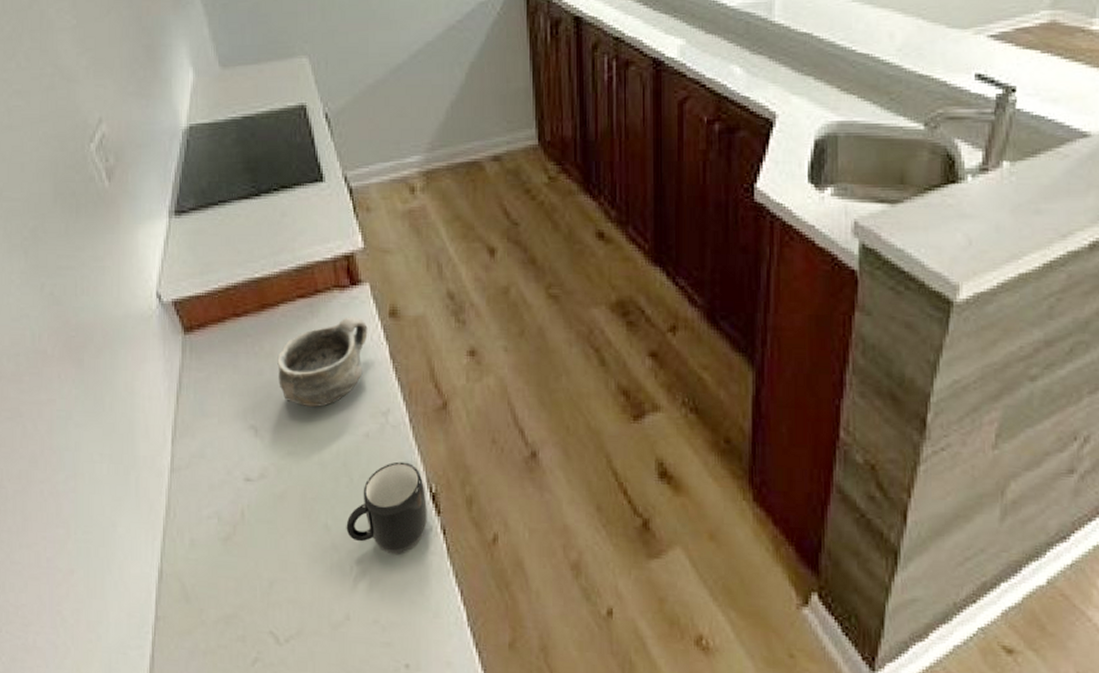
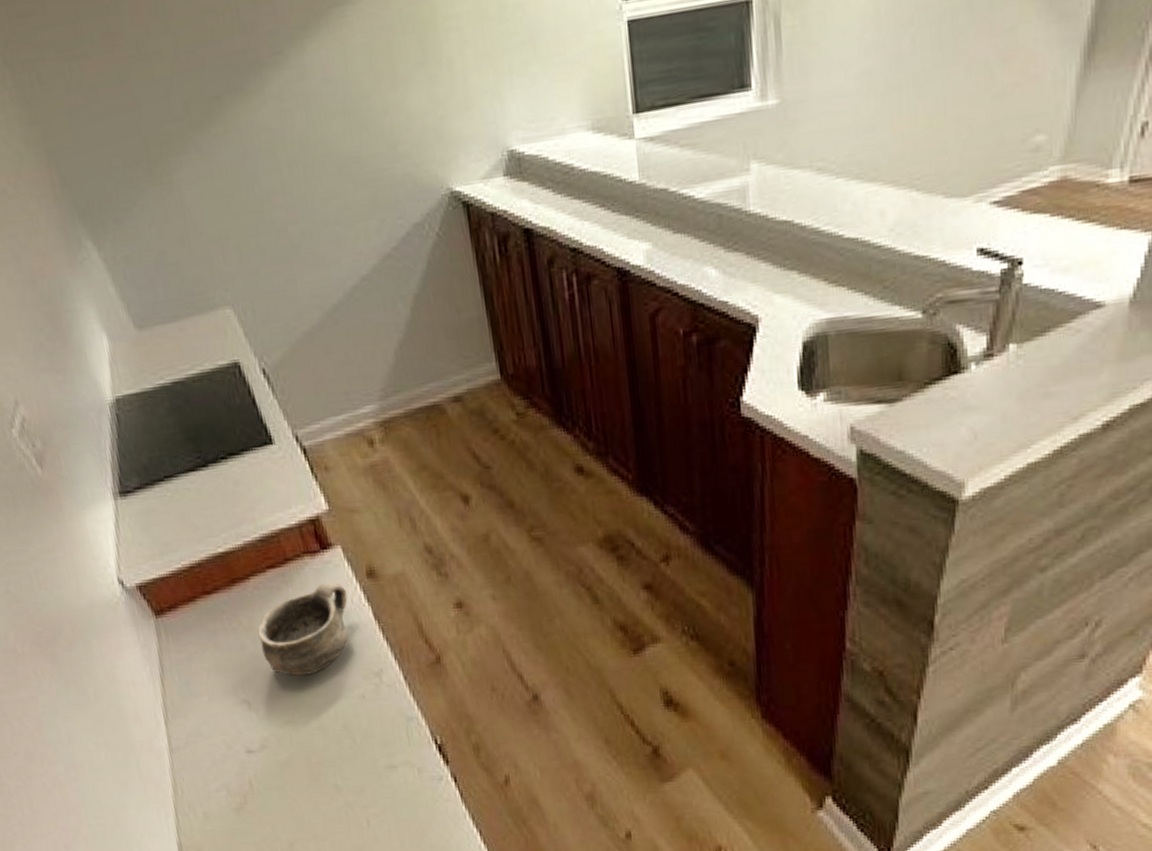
mug: present [346,461,427,554] -> none [356,718,437,805]

